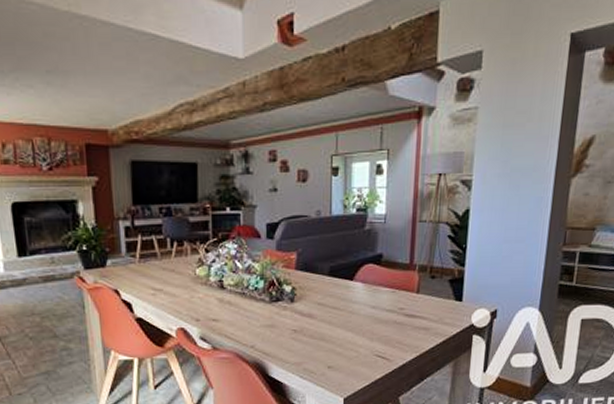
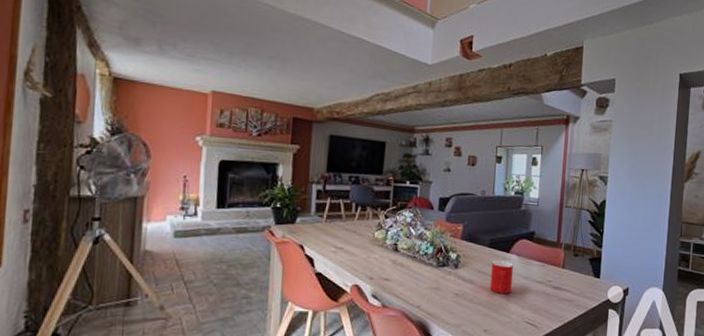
cup: none [332,289,358,326] -> present [489,260,513,294]

